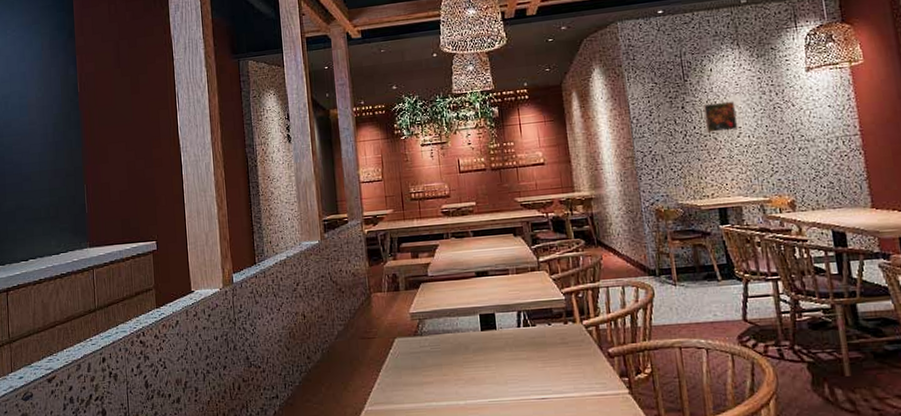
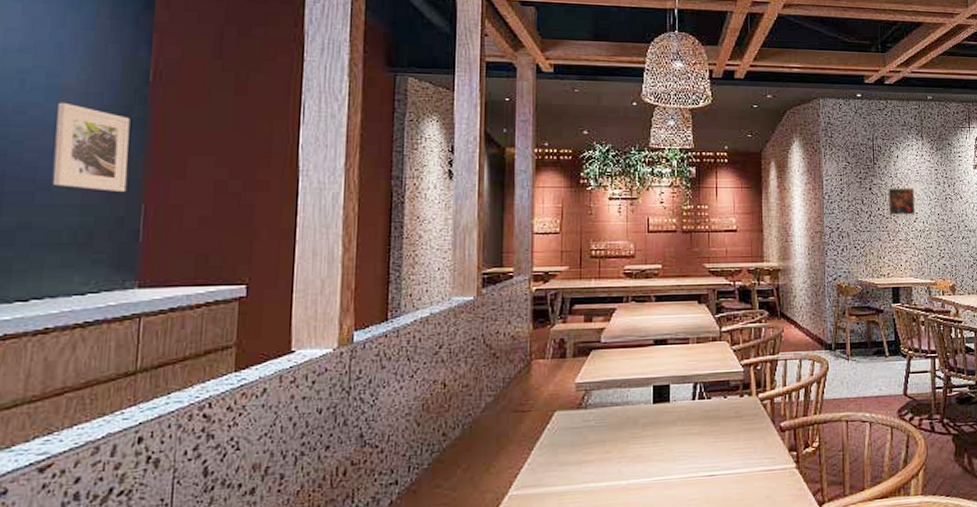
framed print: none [28,115,74,177] -> present [52,102,130,192]

